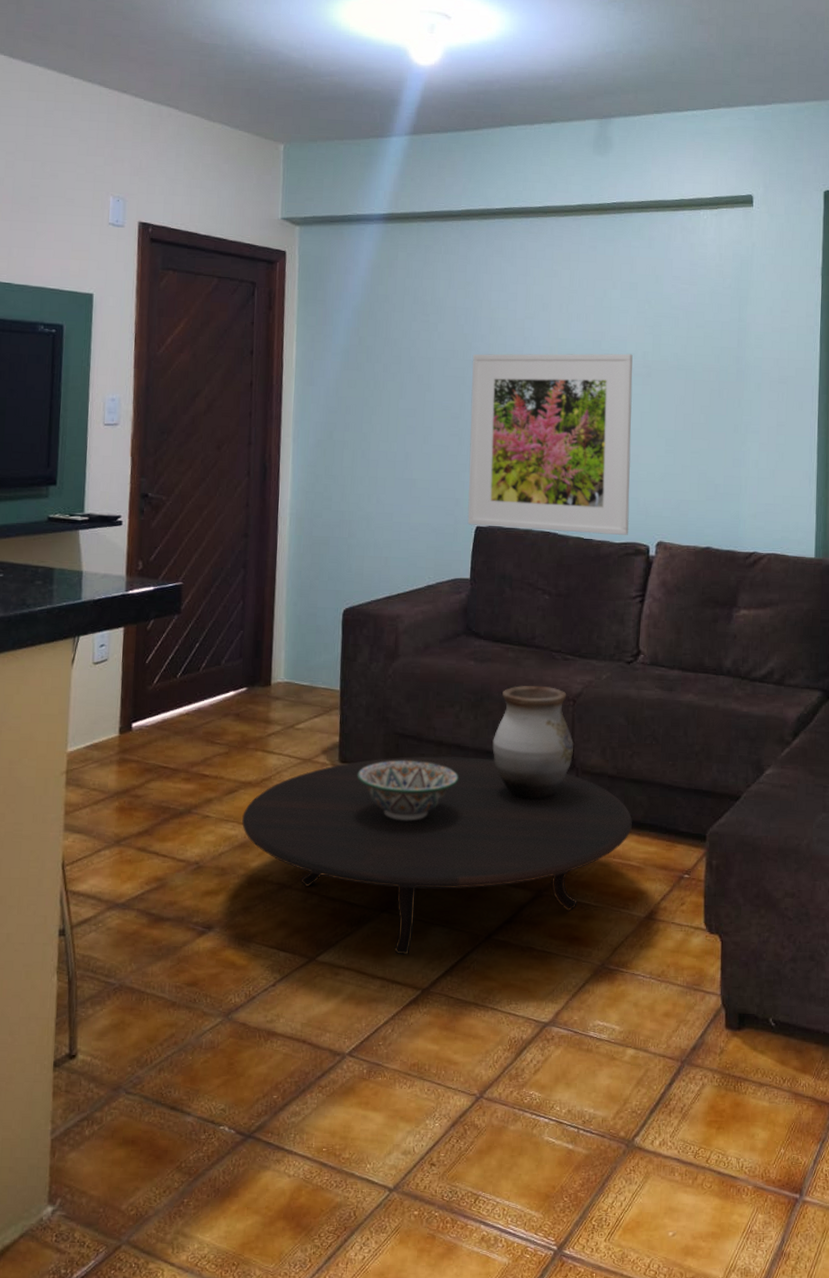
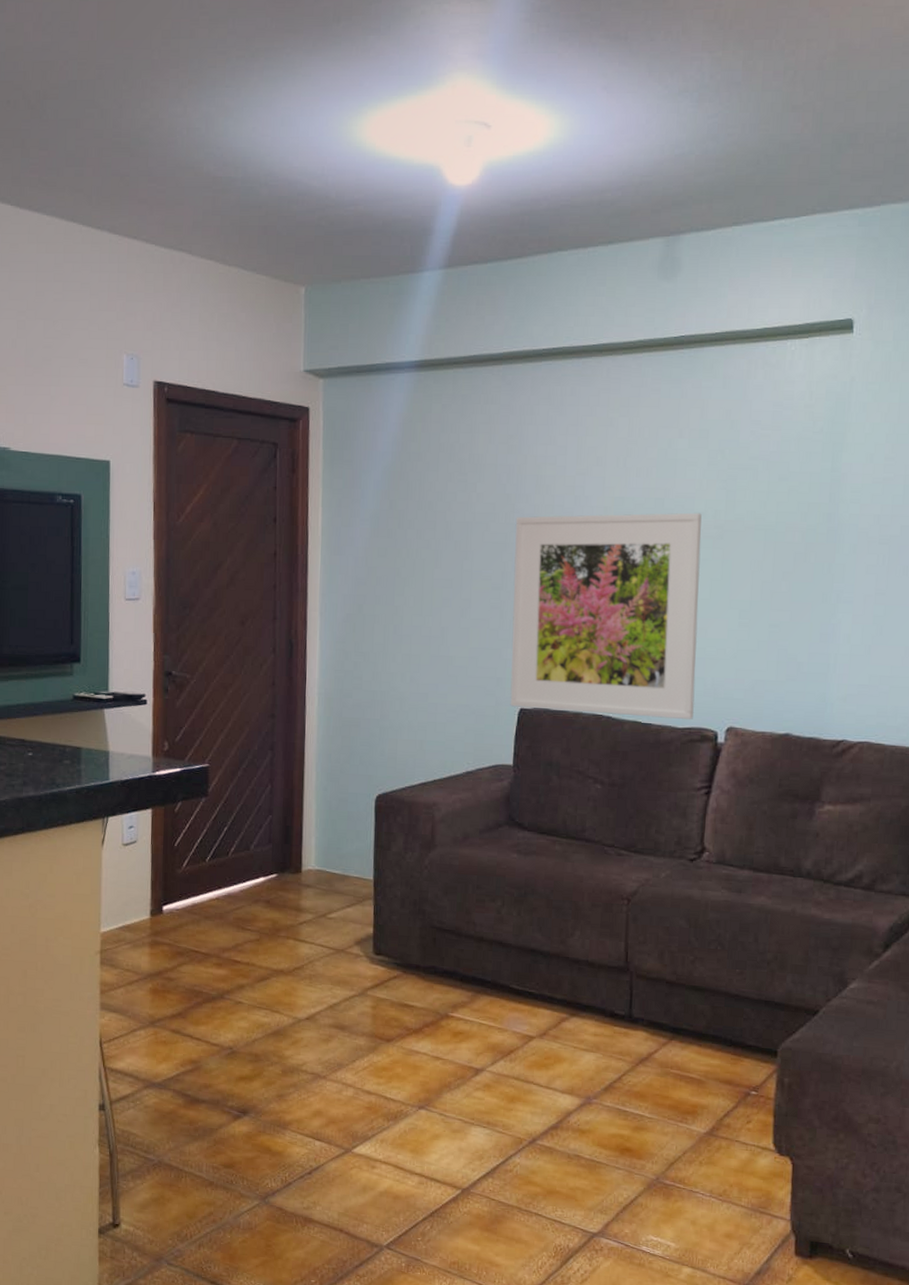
table: present [242,756,632,955] -> none [275,952,693,1154]
decorative bowl: present [358,760,459,821] -> none [393,955,501,1018]
vase: present [492,685,574,800] -> none [537,881,628,1003]

